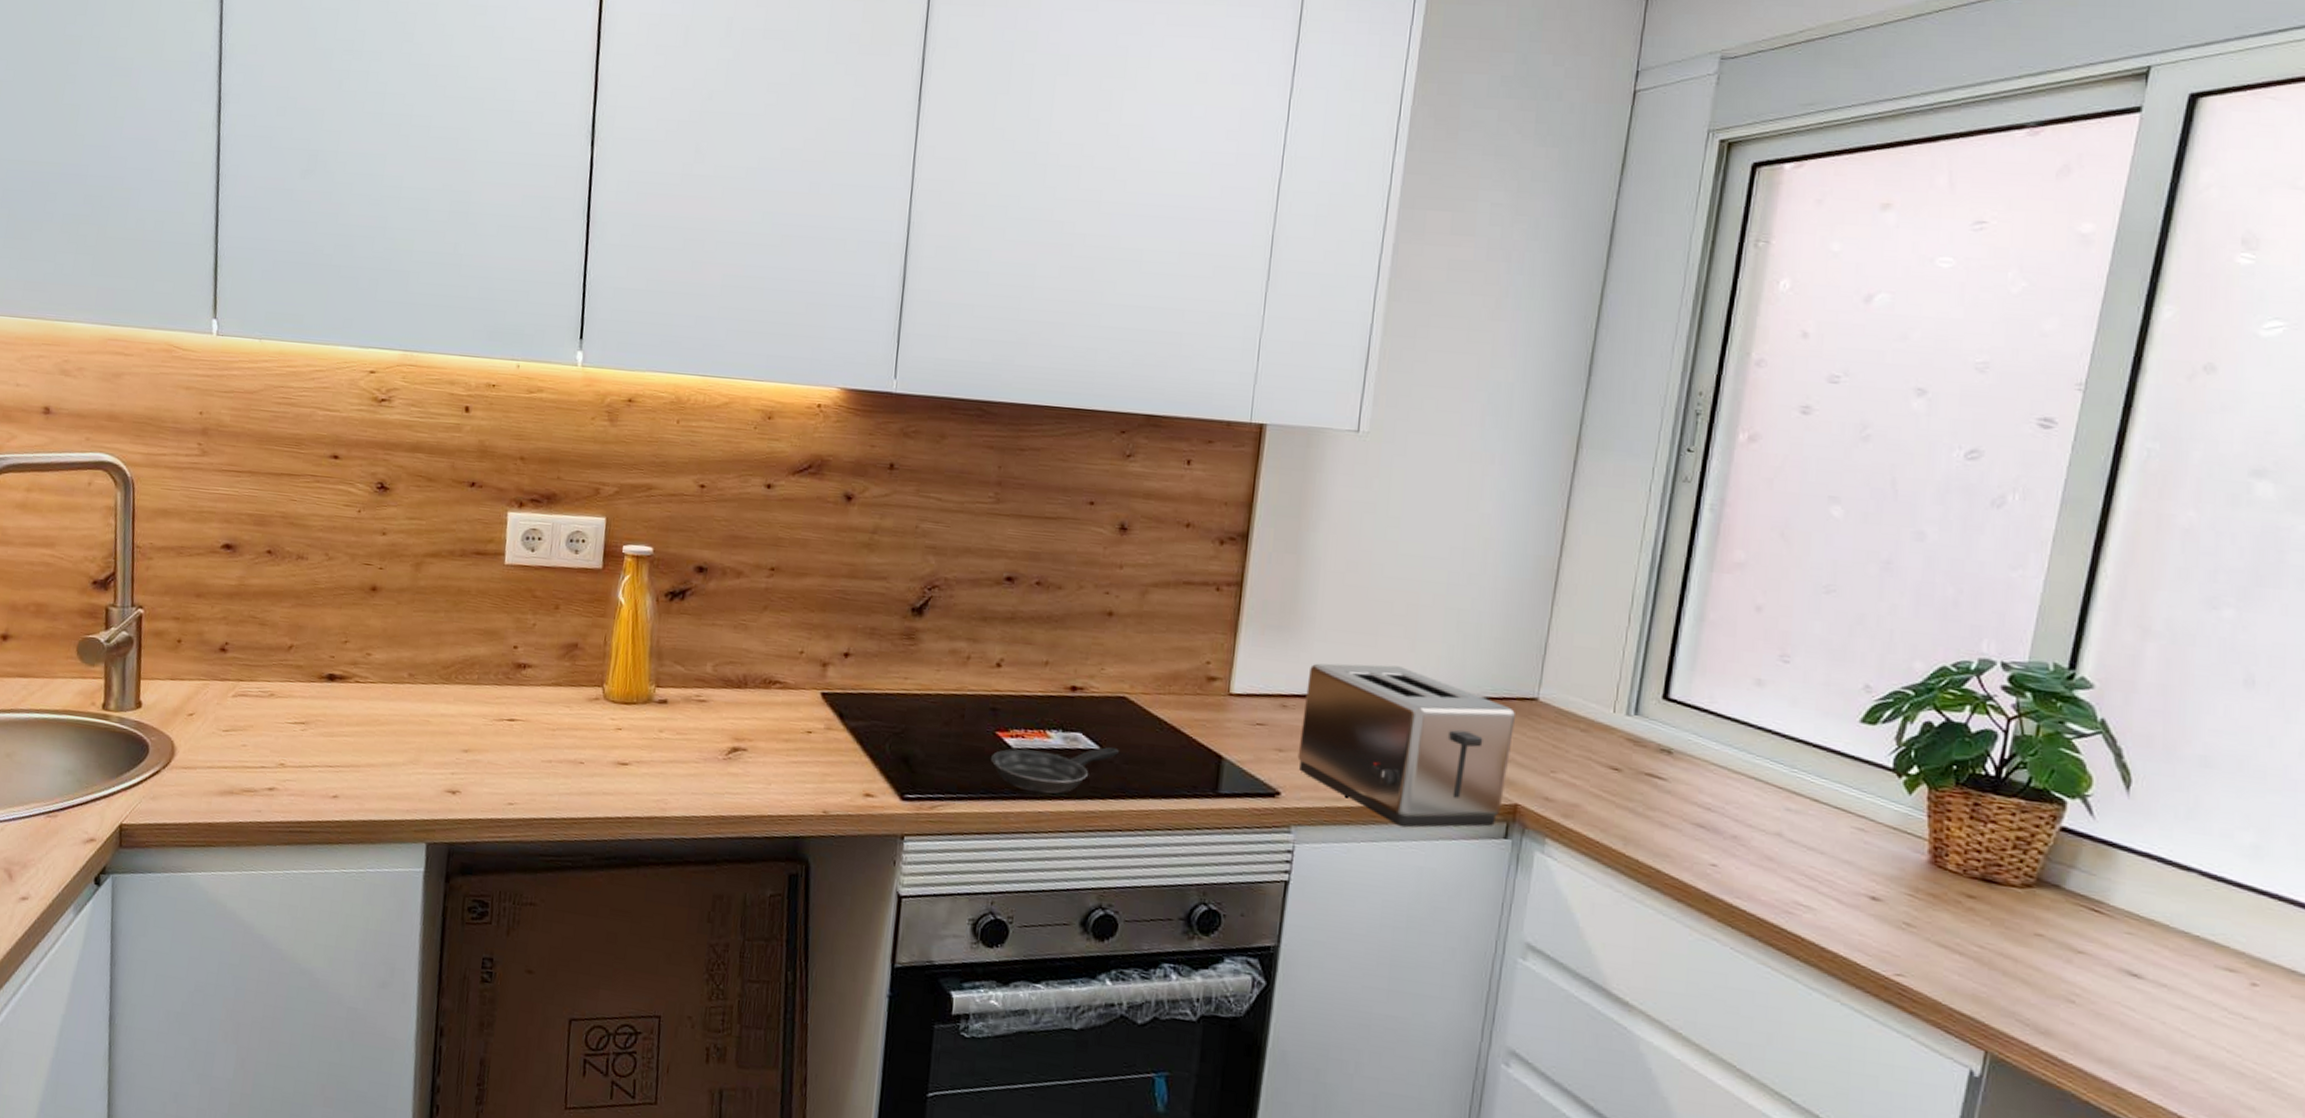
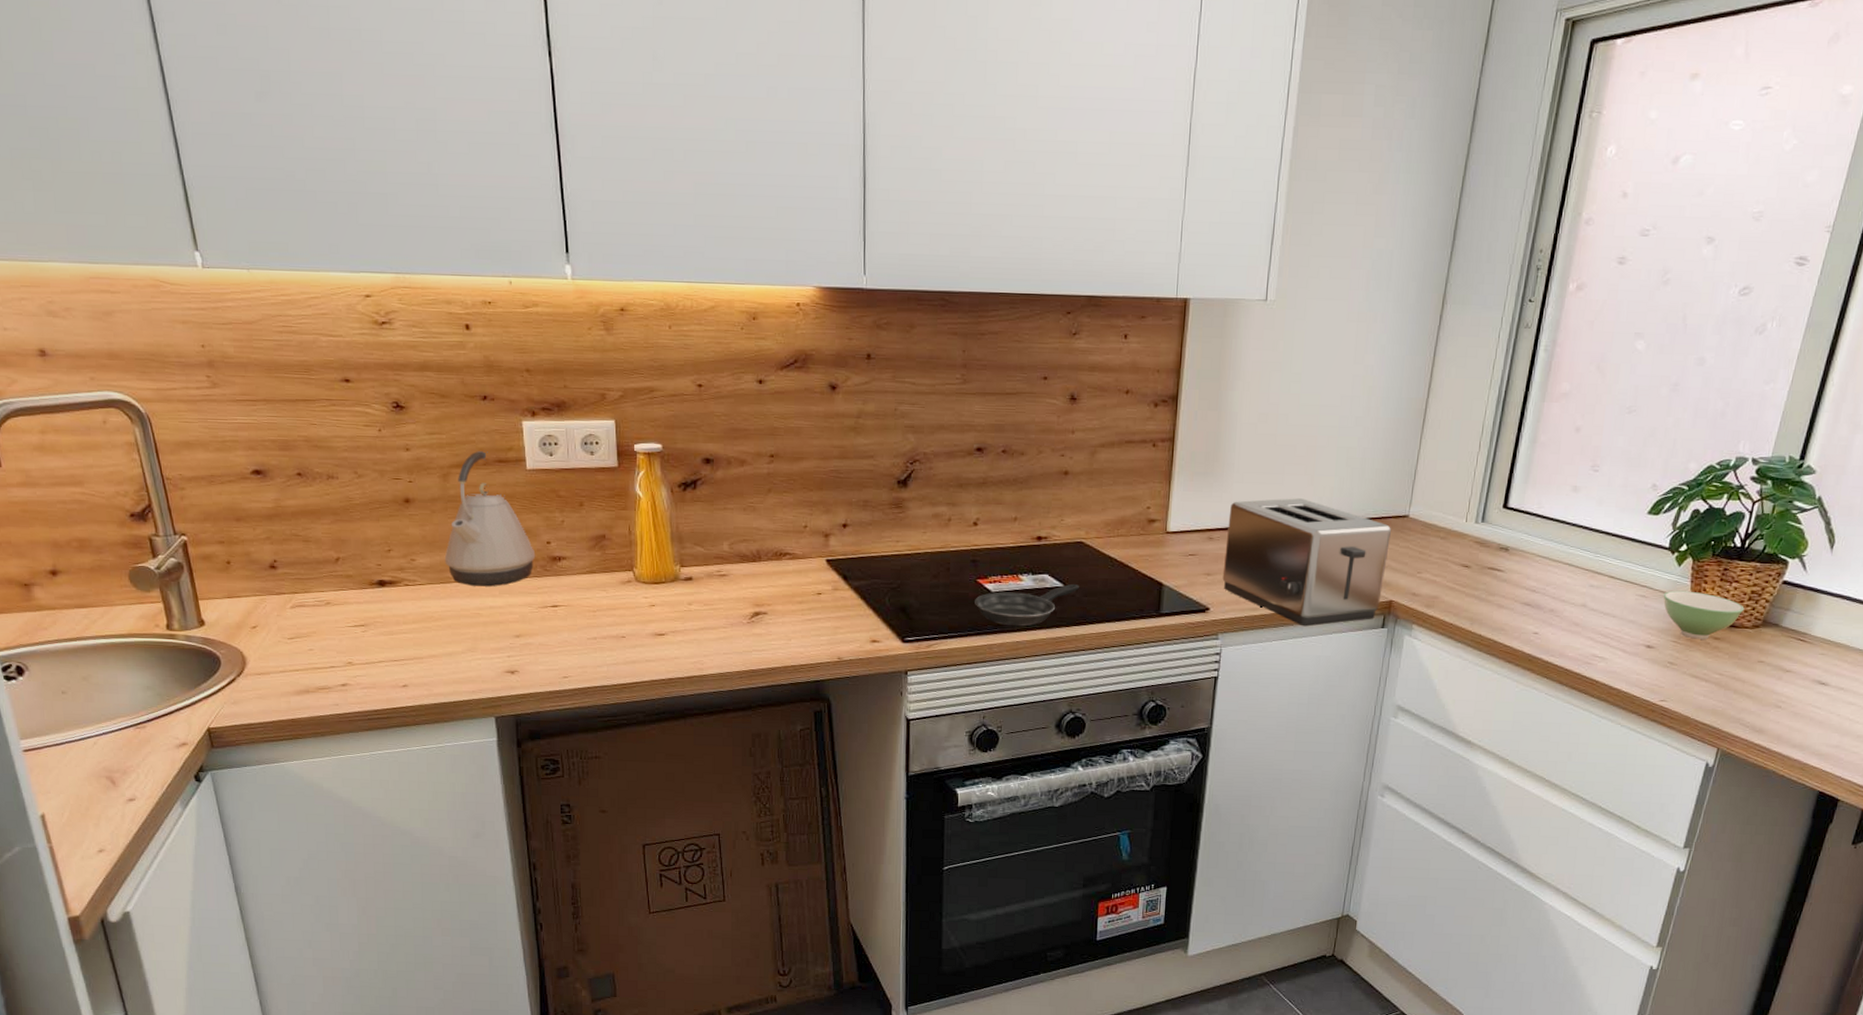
kettle: none [401,541,500,693] -> present [444,451,536,588]
bowl: none [1889,826,2008,897] -> present [1663,590,1745,640]

